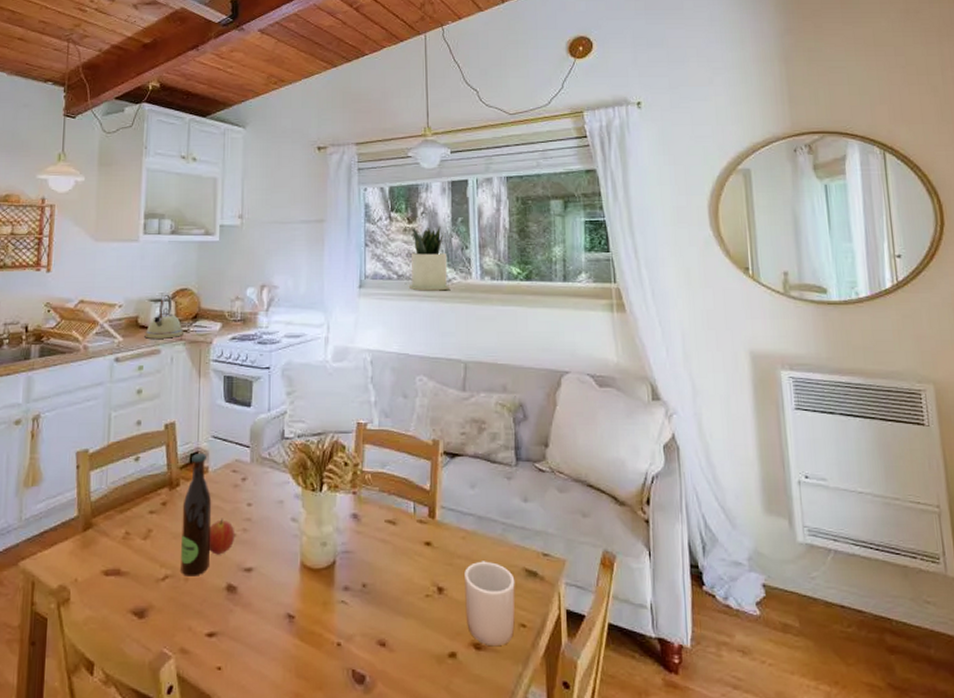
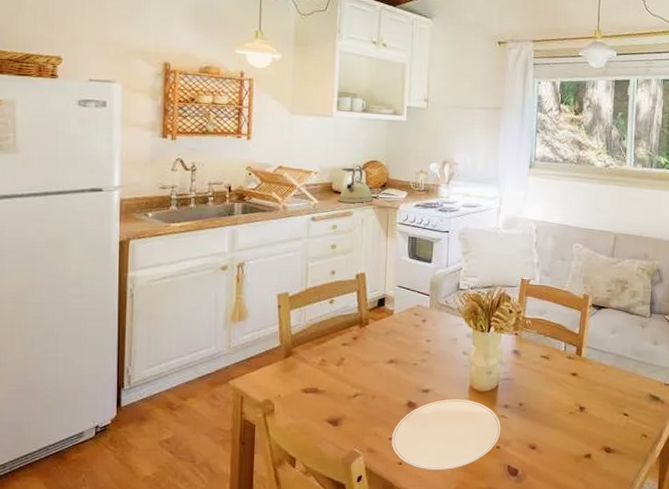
bottle: present [181,453,212,576] -> none [369,299,396,395]
plate: none [207,580,341,679] -> present [391,399,501,472]
fruit: present [209,518,235,555] -> none [394,350,416,379]
planter: present [408,226,451,292] -> none [571,118,608,175]
mug: present [464,561,516,647] -> none [600,388,641,450]

